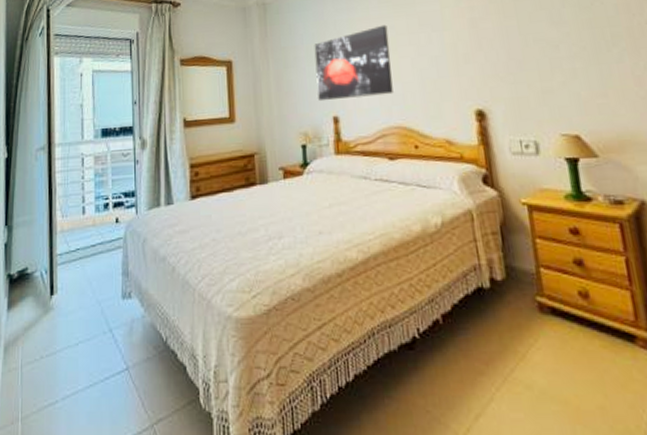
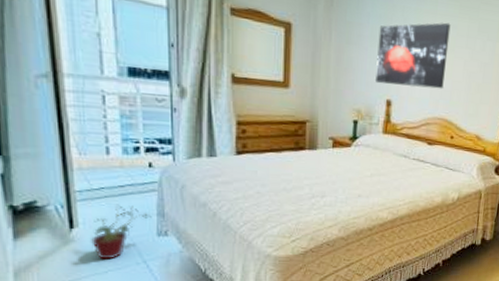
potted plant: none [65,265,118,329] -> present [90,204,152,260]

